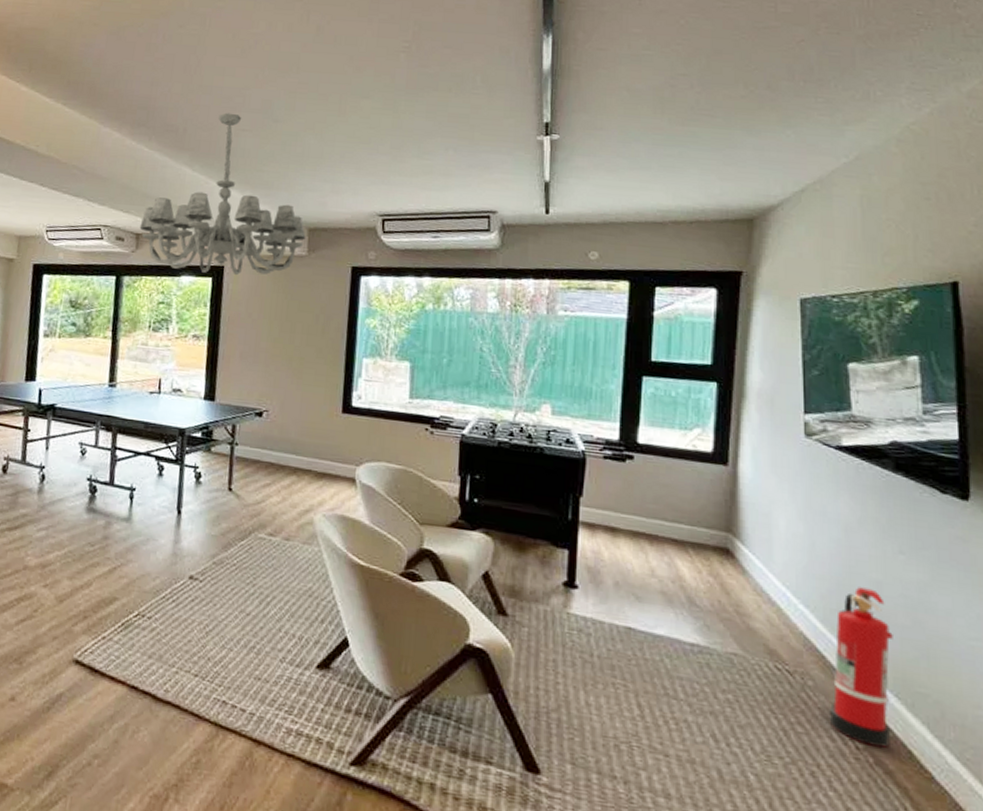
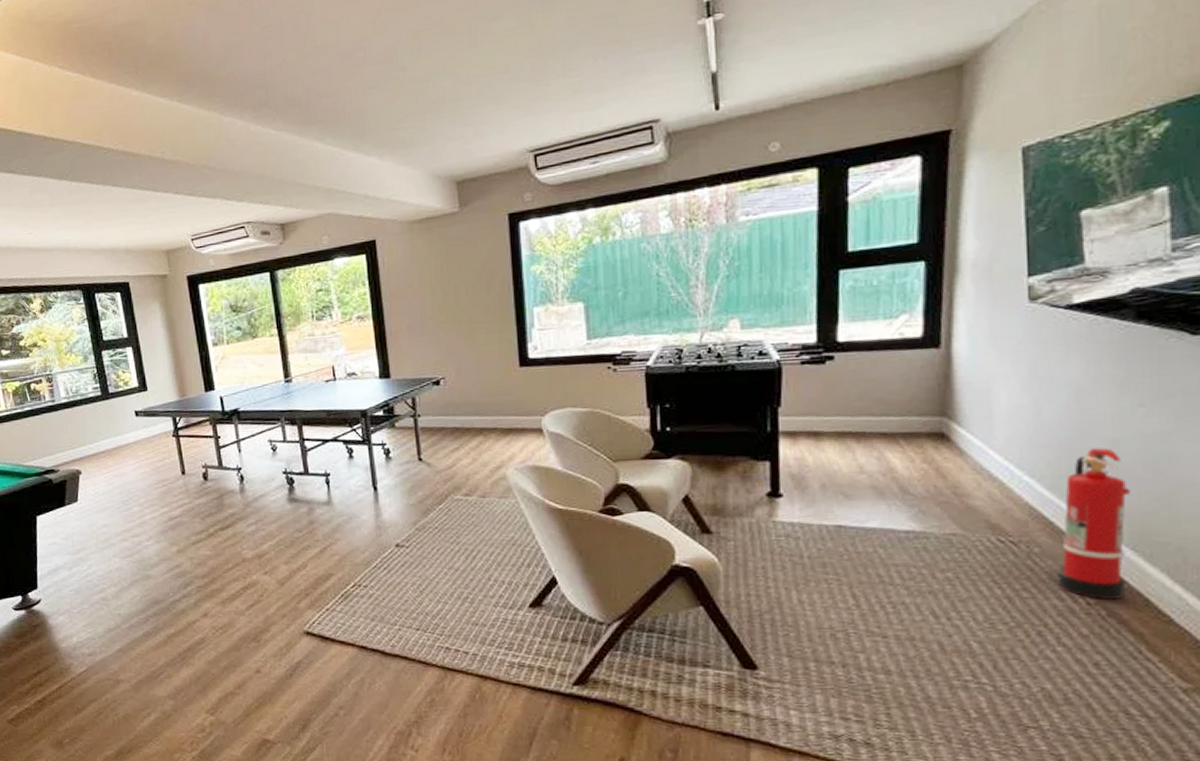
chandelier: present [139,113,306,276] -> none [282,71,455,253]

